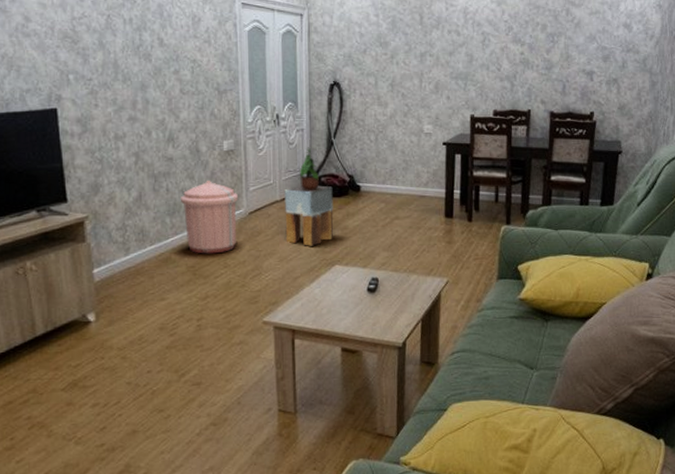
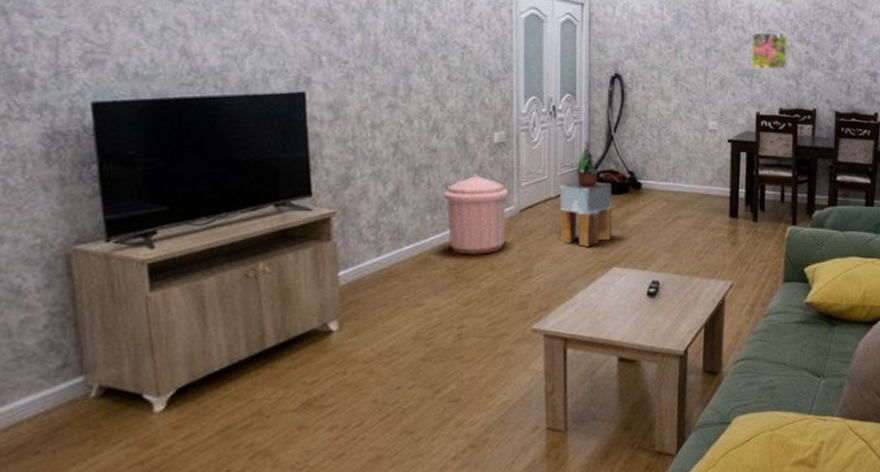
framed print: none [465,34,503,72] -> present [750,31,789,70]

